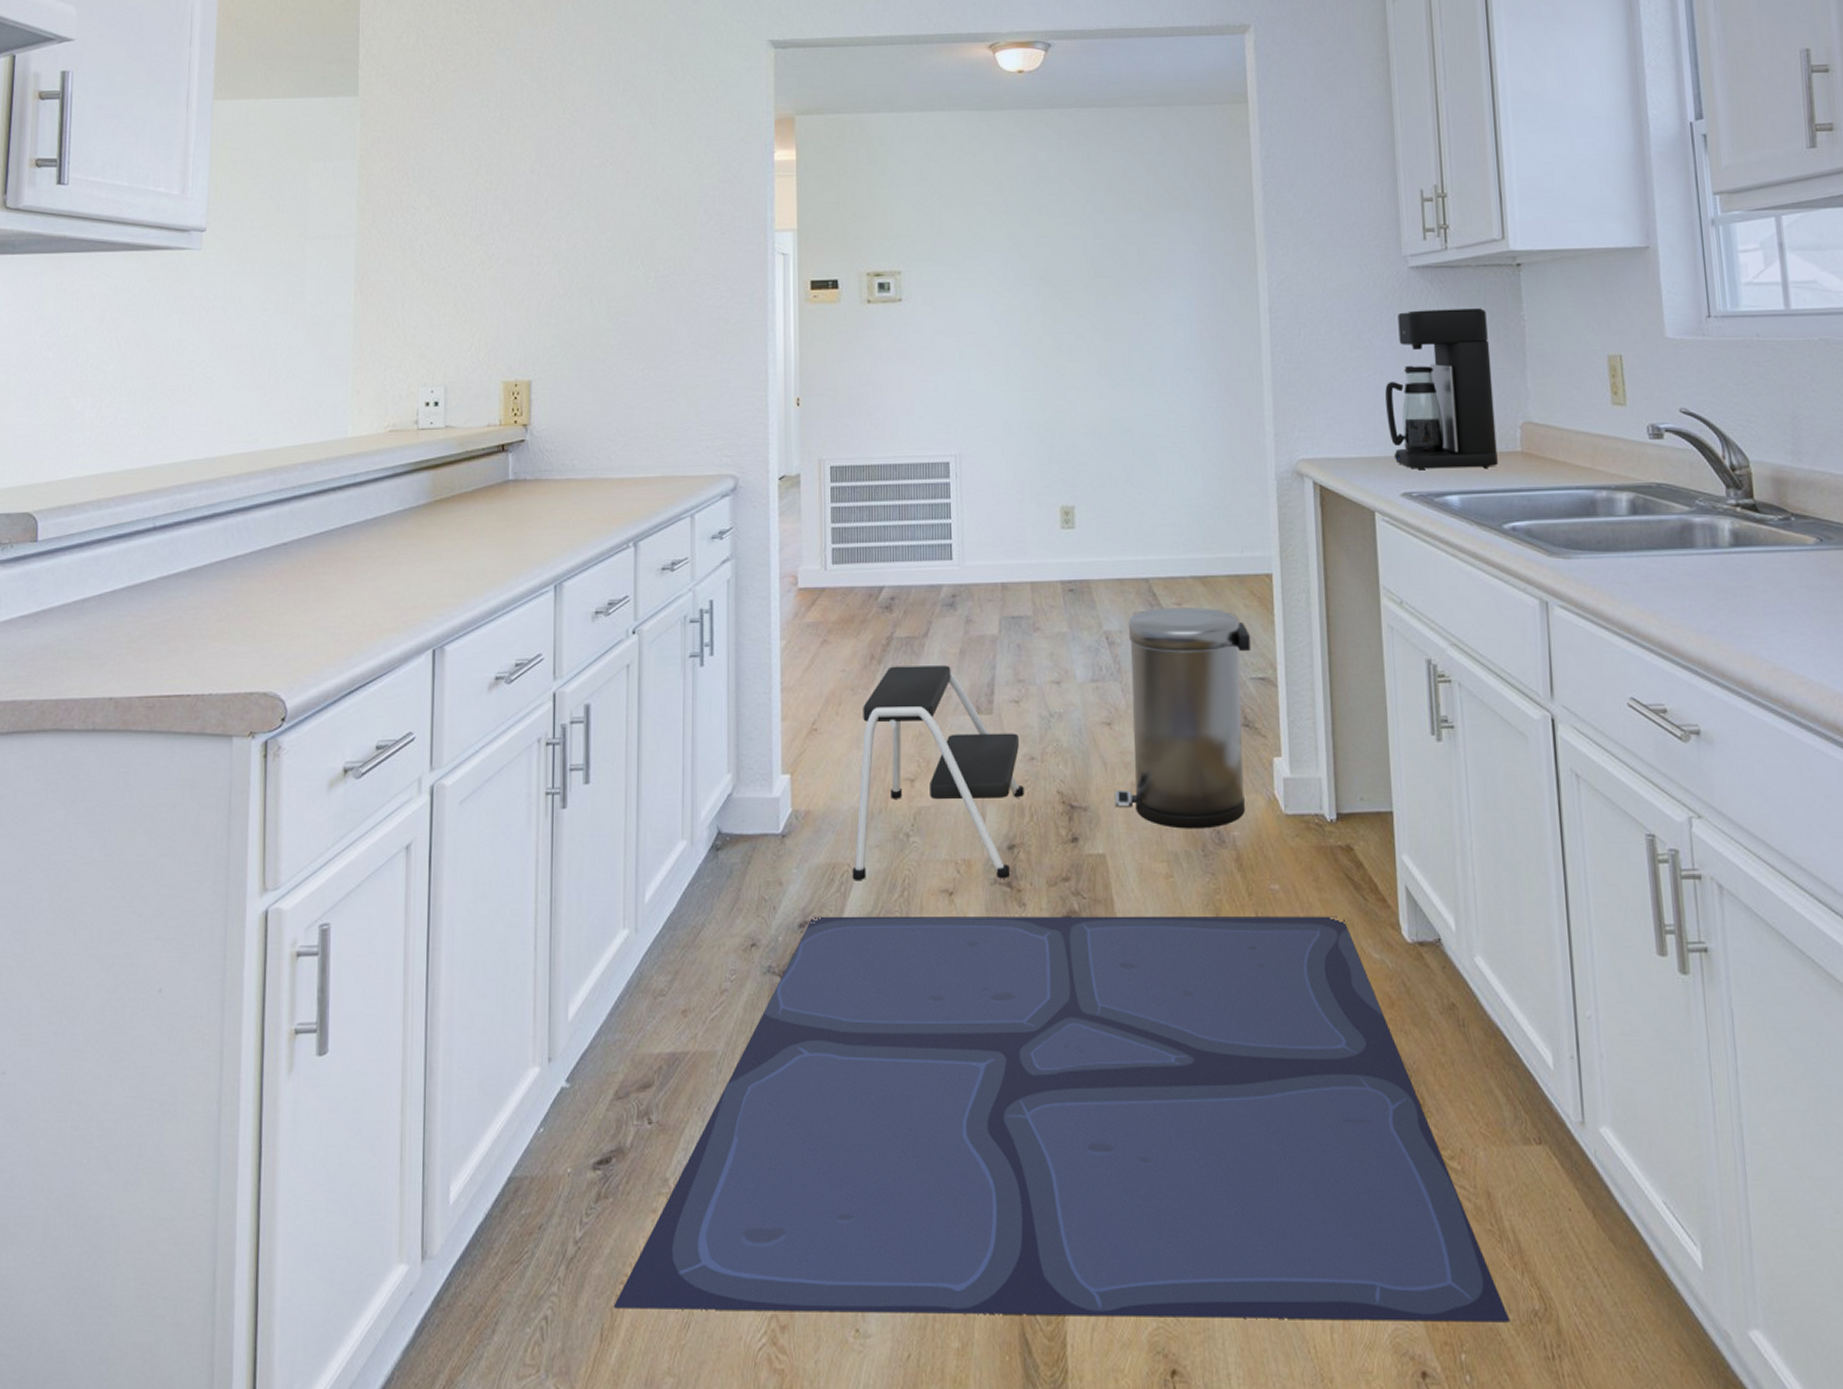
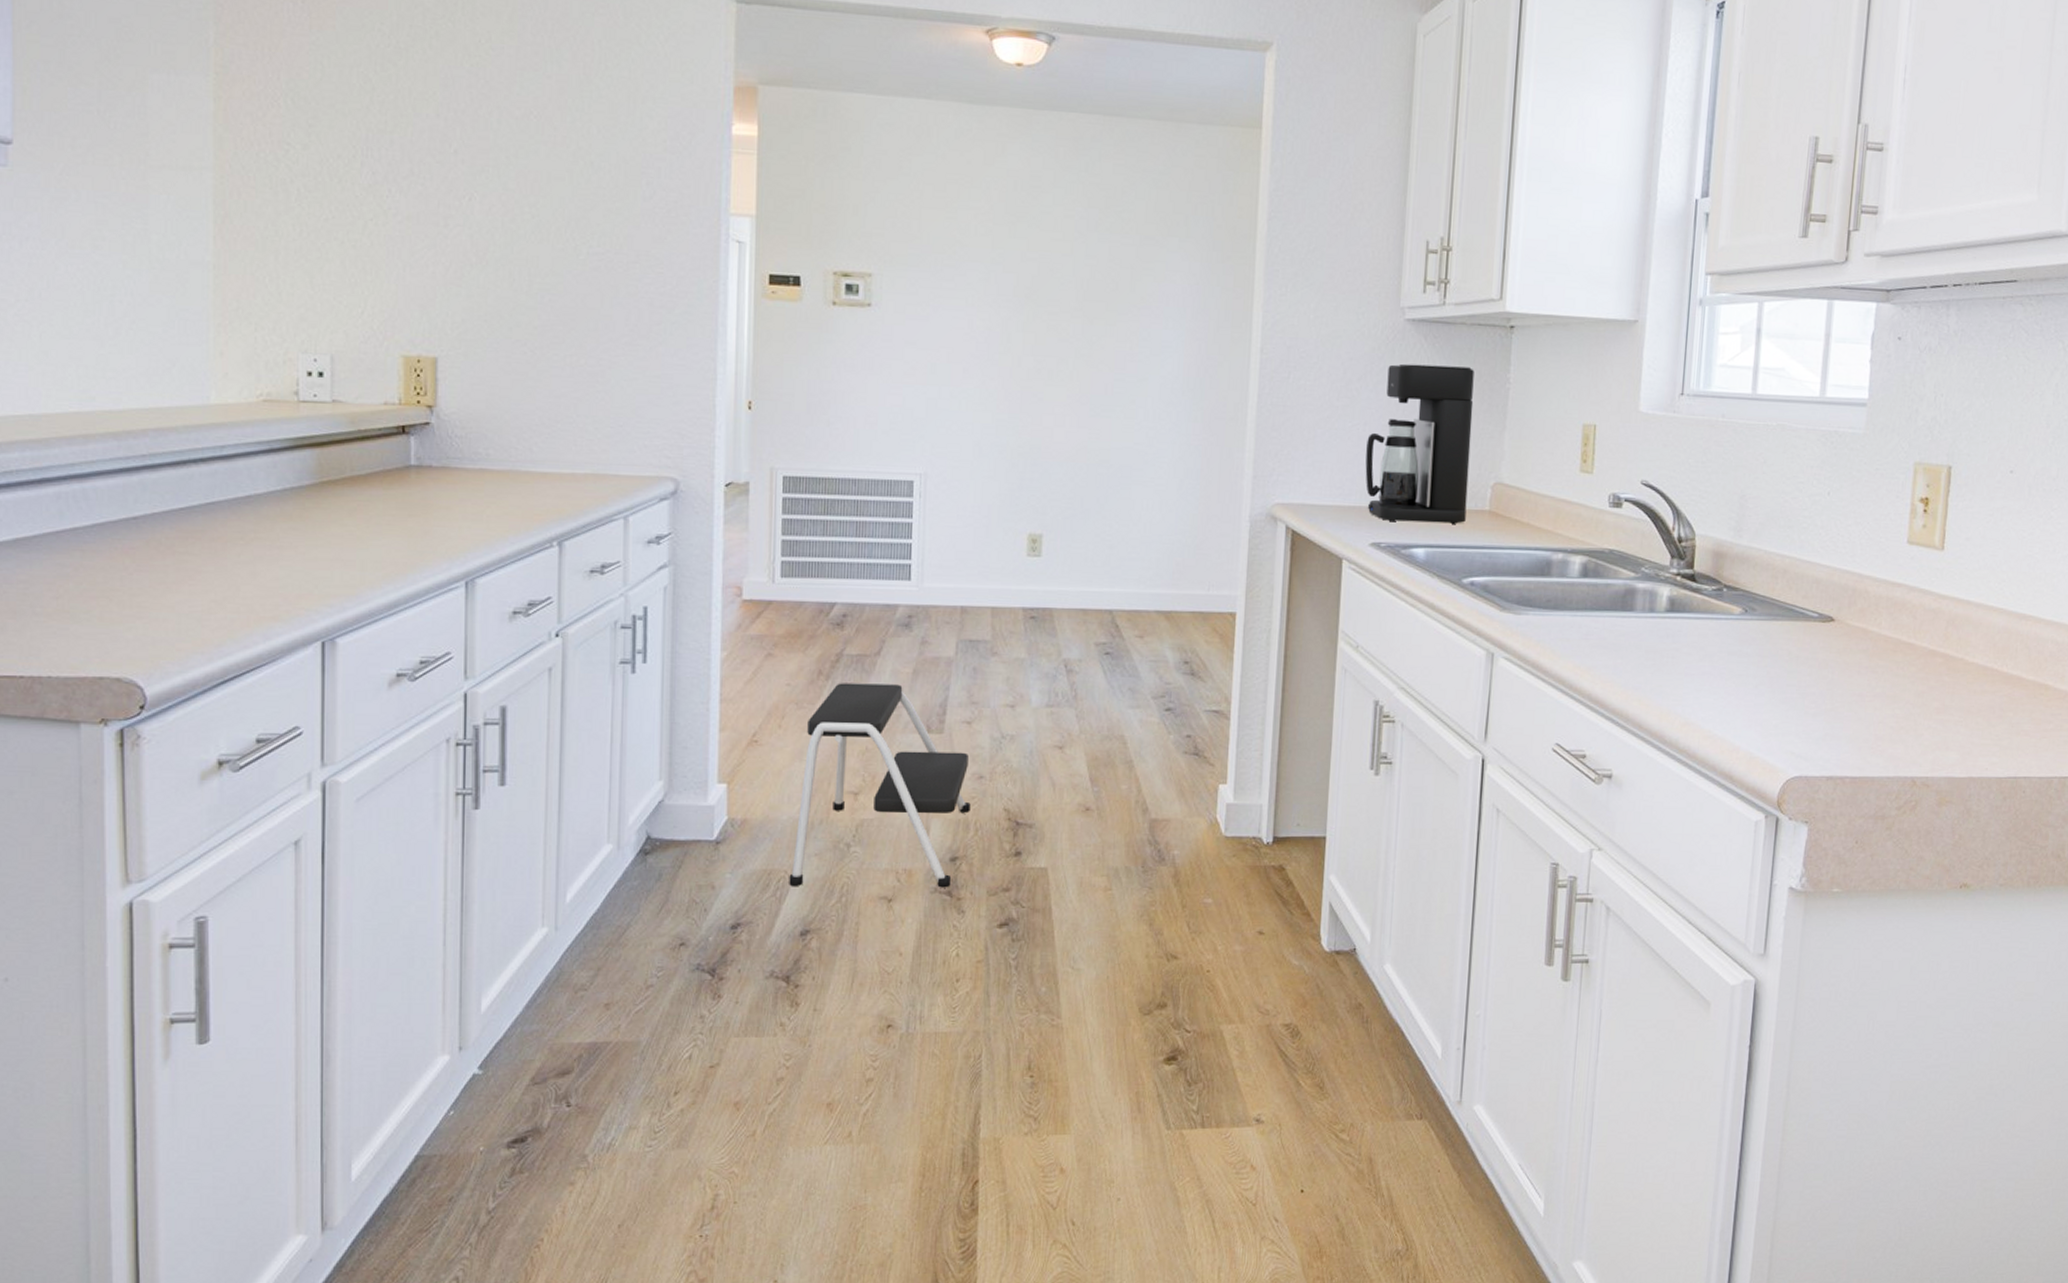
floor mat: present [613,916,1510,1322] -> none [528,918,1375,1269]
pedal bin: present [1114,607,1250,829] -> none [1060,640,1208,847]

